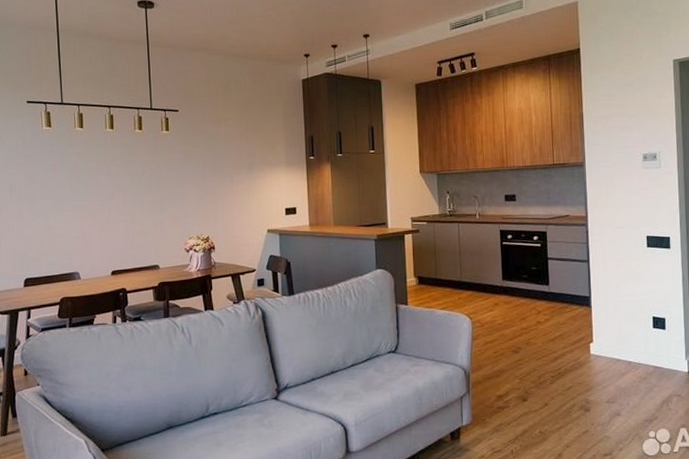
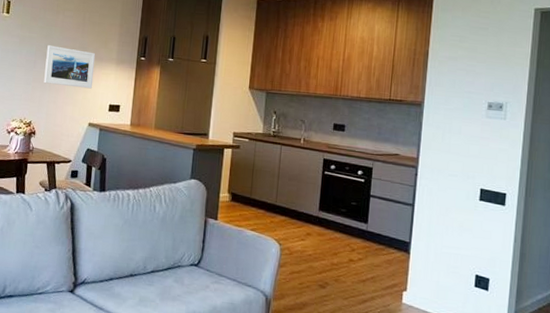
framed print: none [213,157,266,197] -> present [44,45,96,89]

